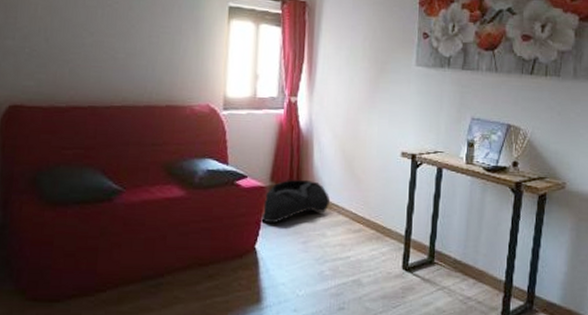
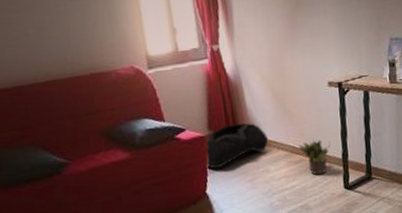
potted plant: none [360,209,395,250] -> present [298,139,331,176]

